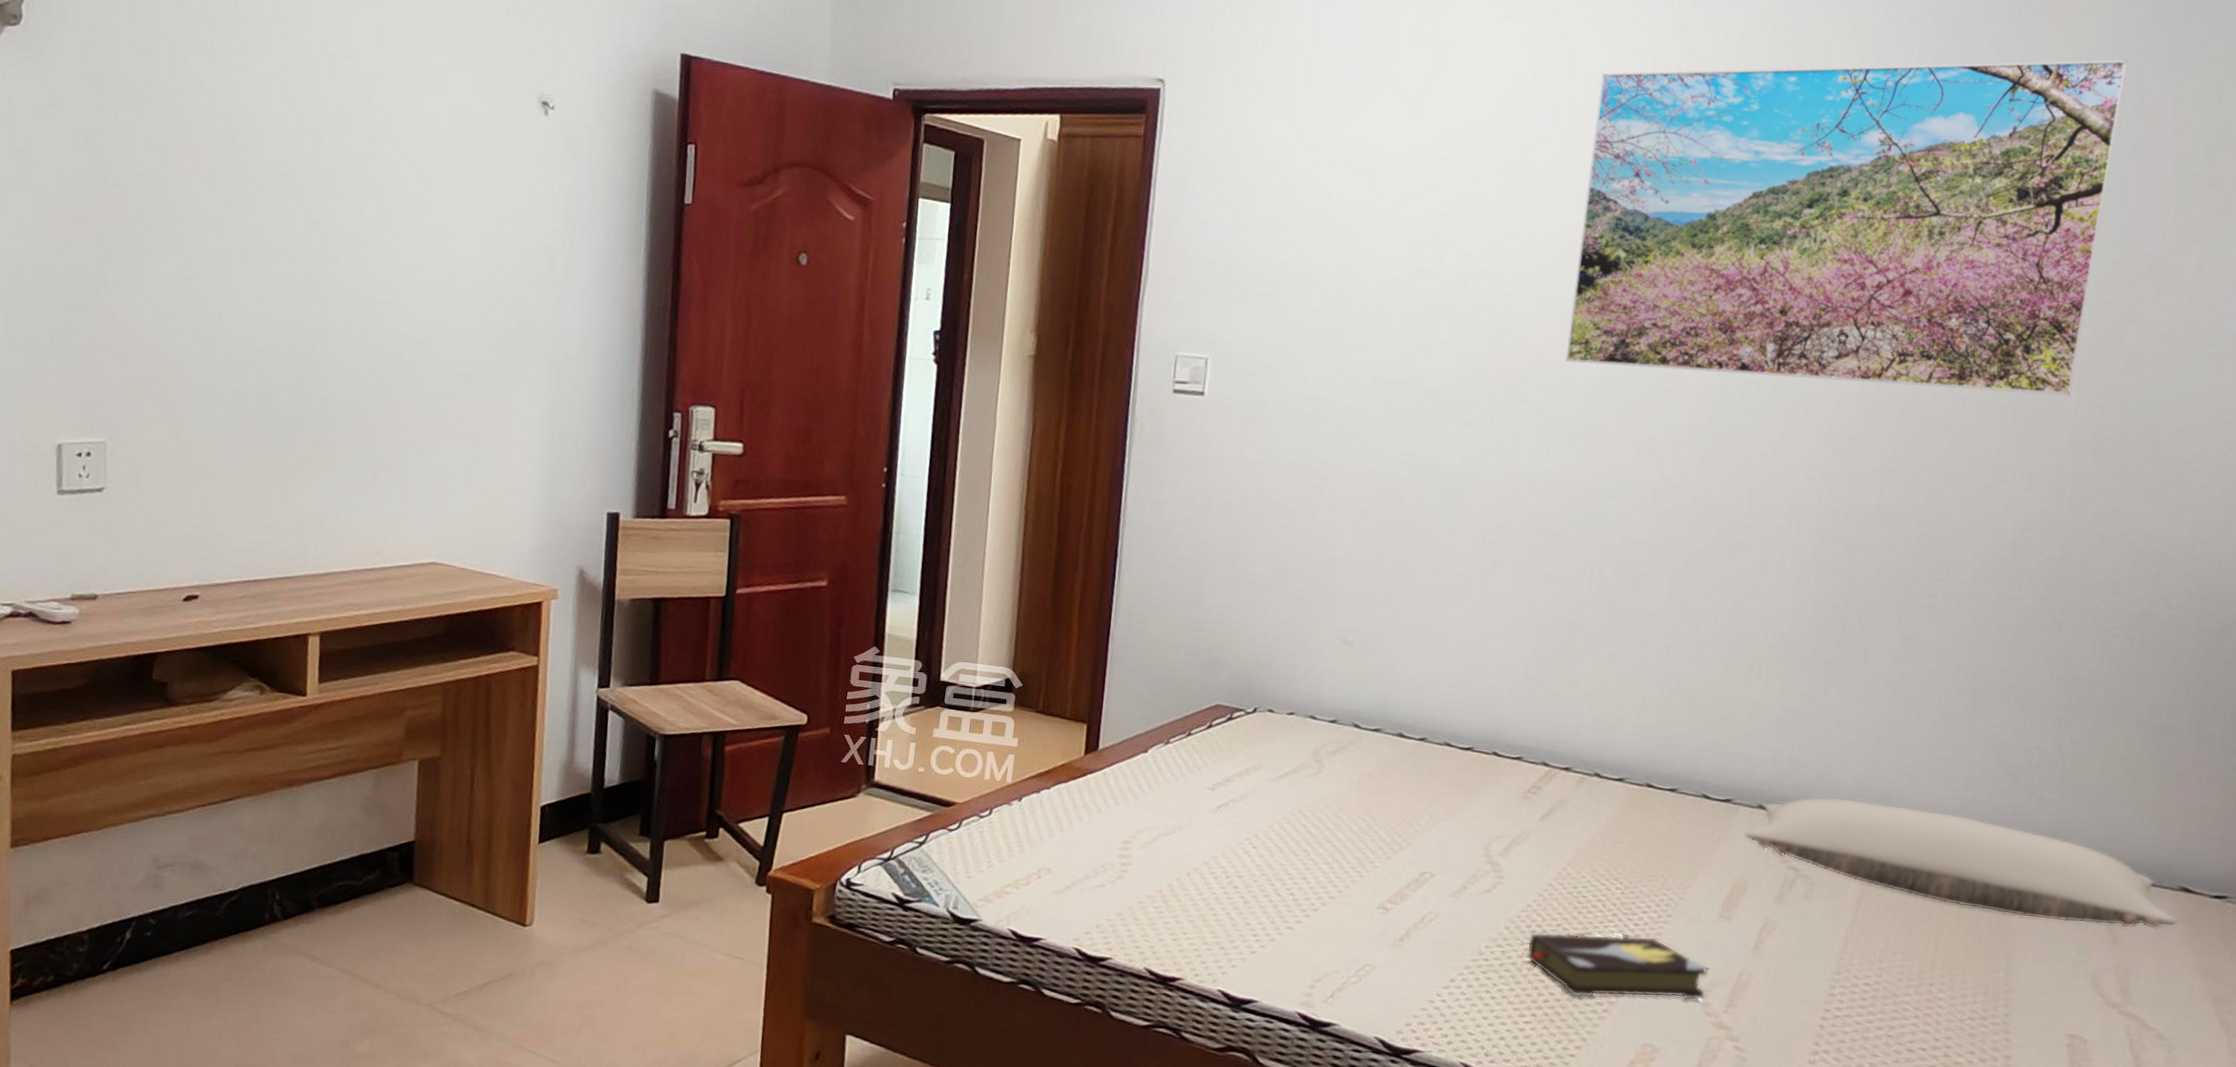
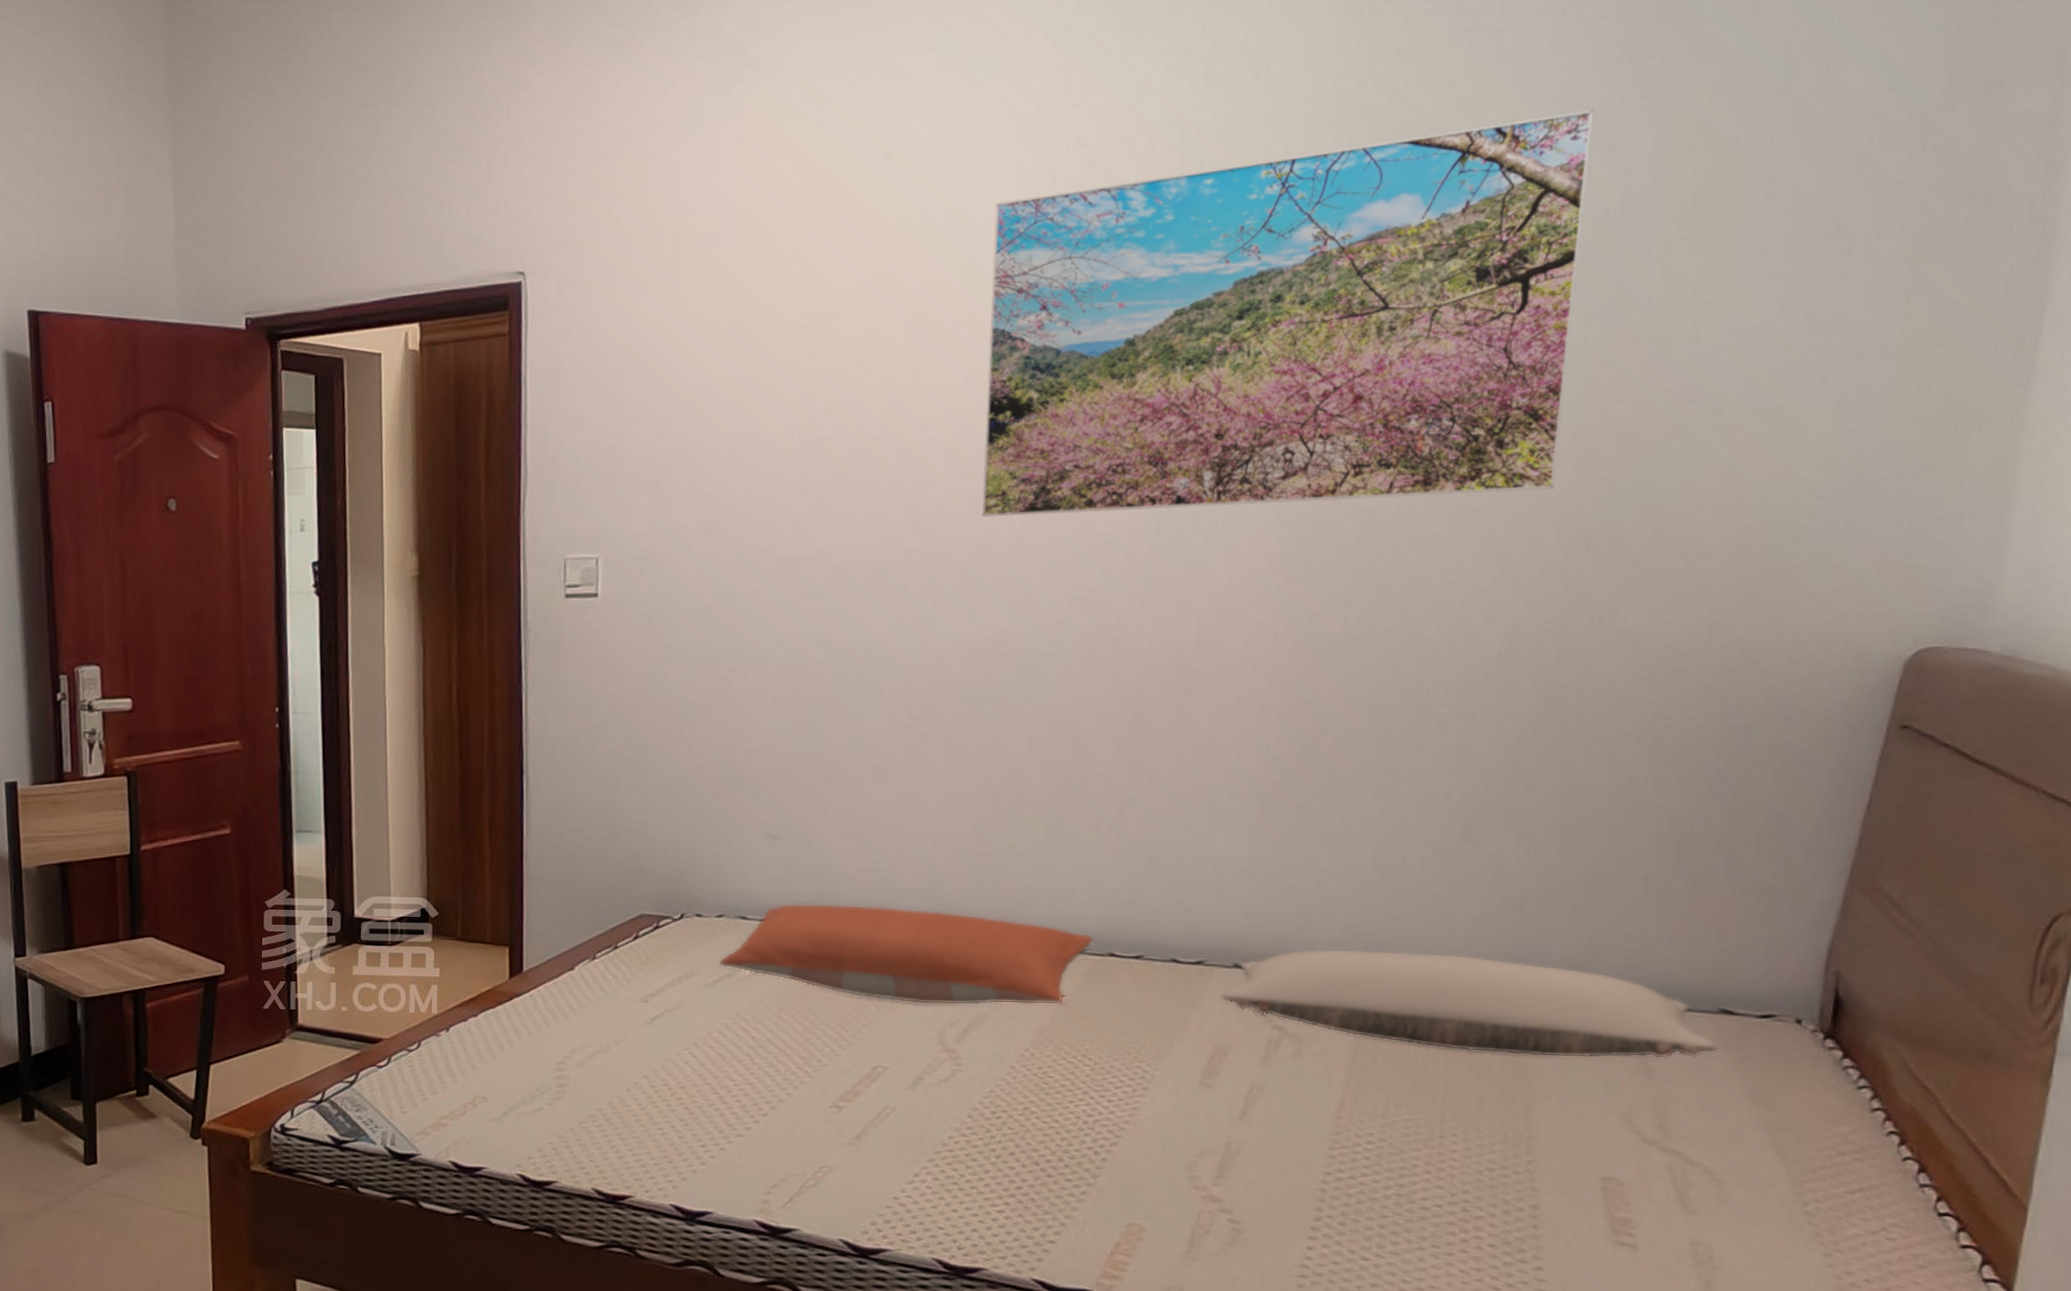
pillow: none [1286,707,1635,830] -> present [719,903,1094,1006]
hardback book: present [1524,932,1708,1001] -> none [990,1113,1192,1182]

